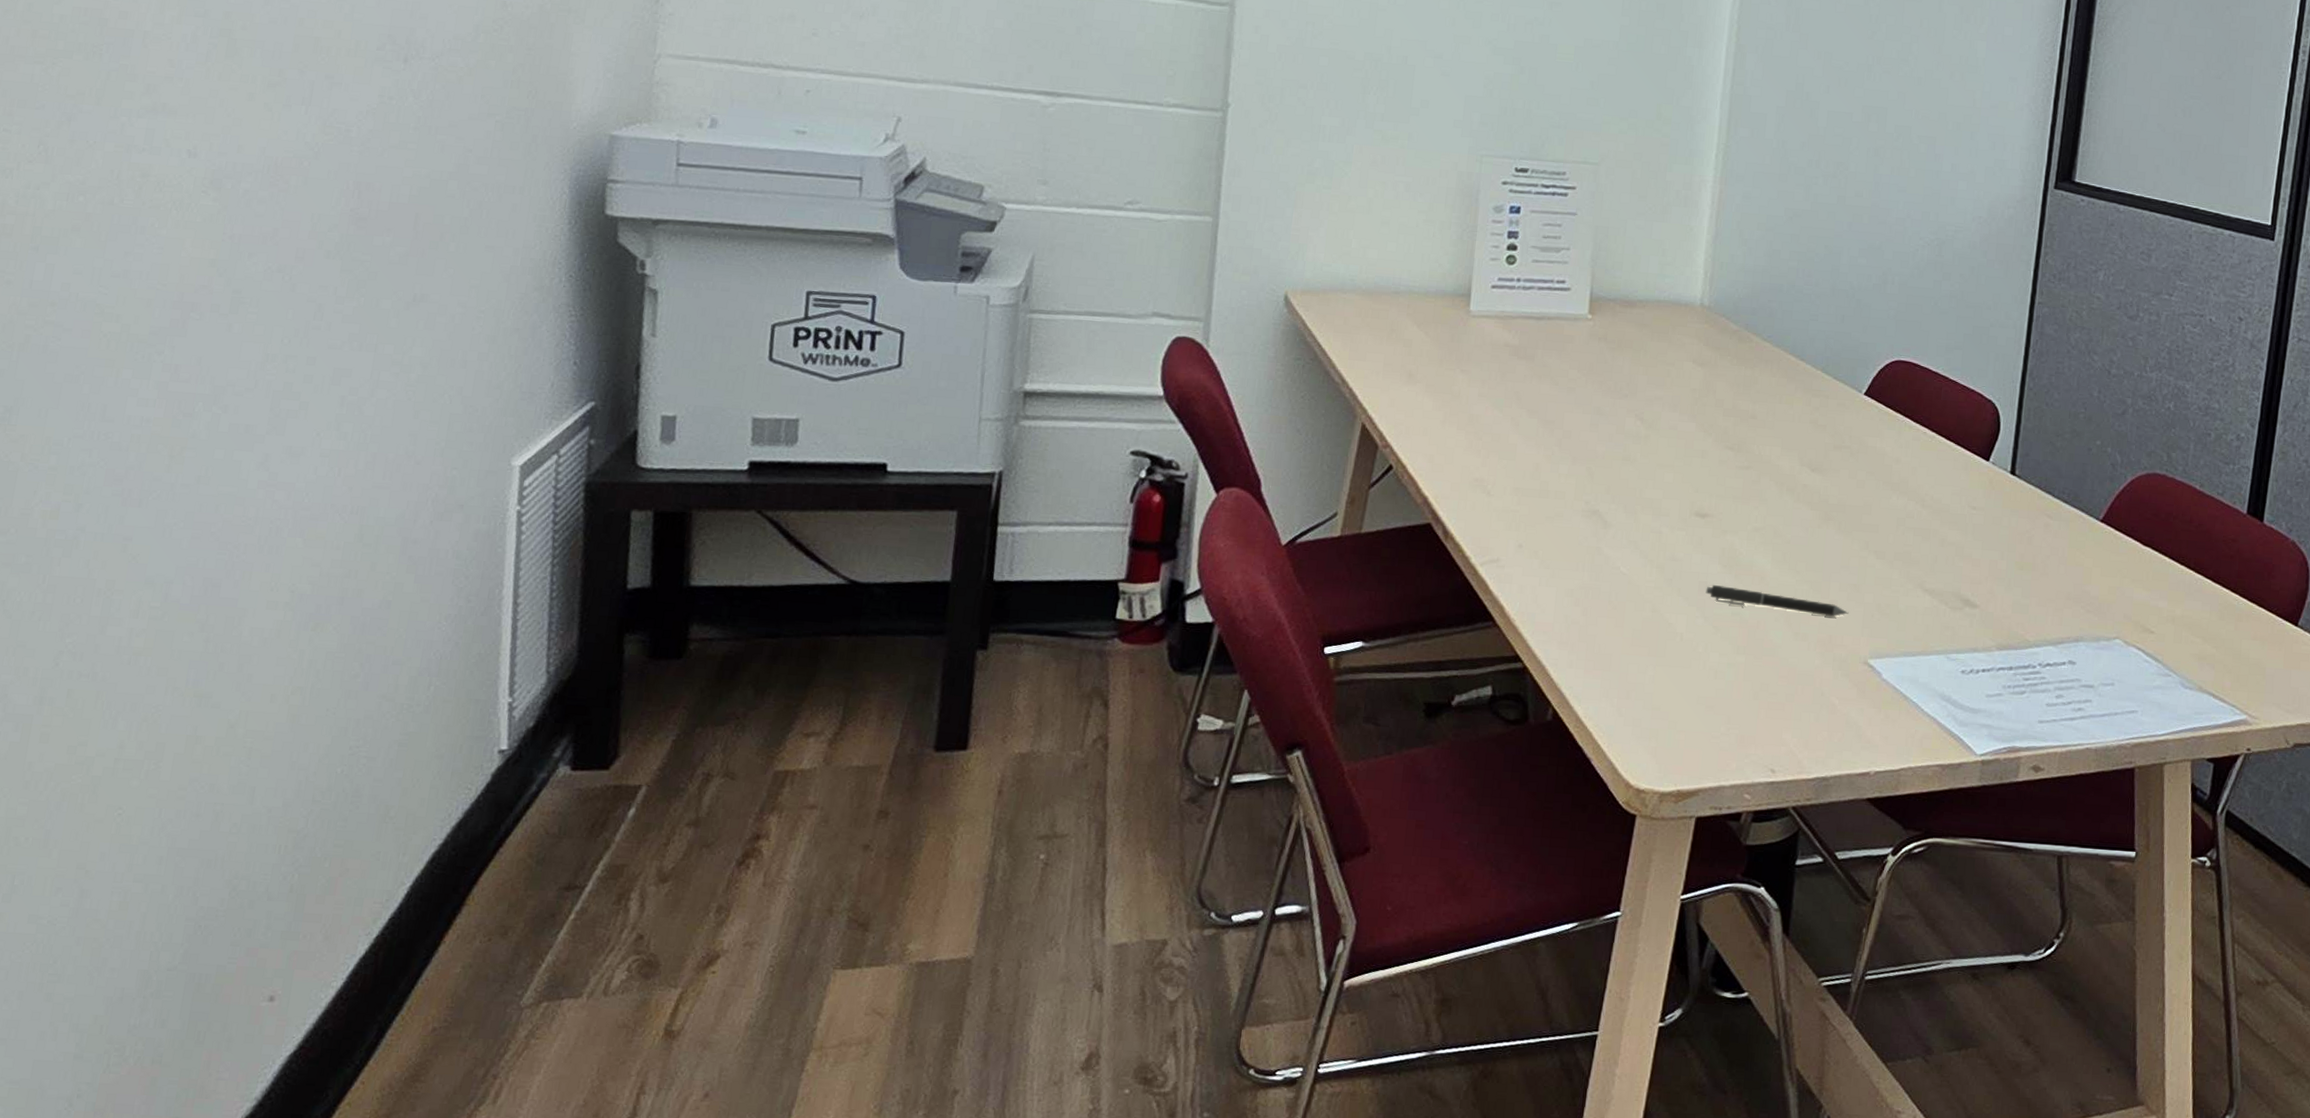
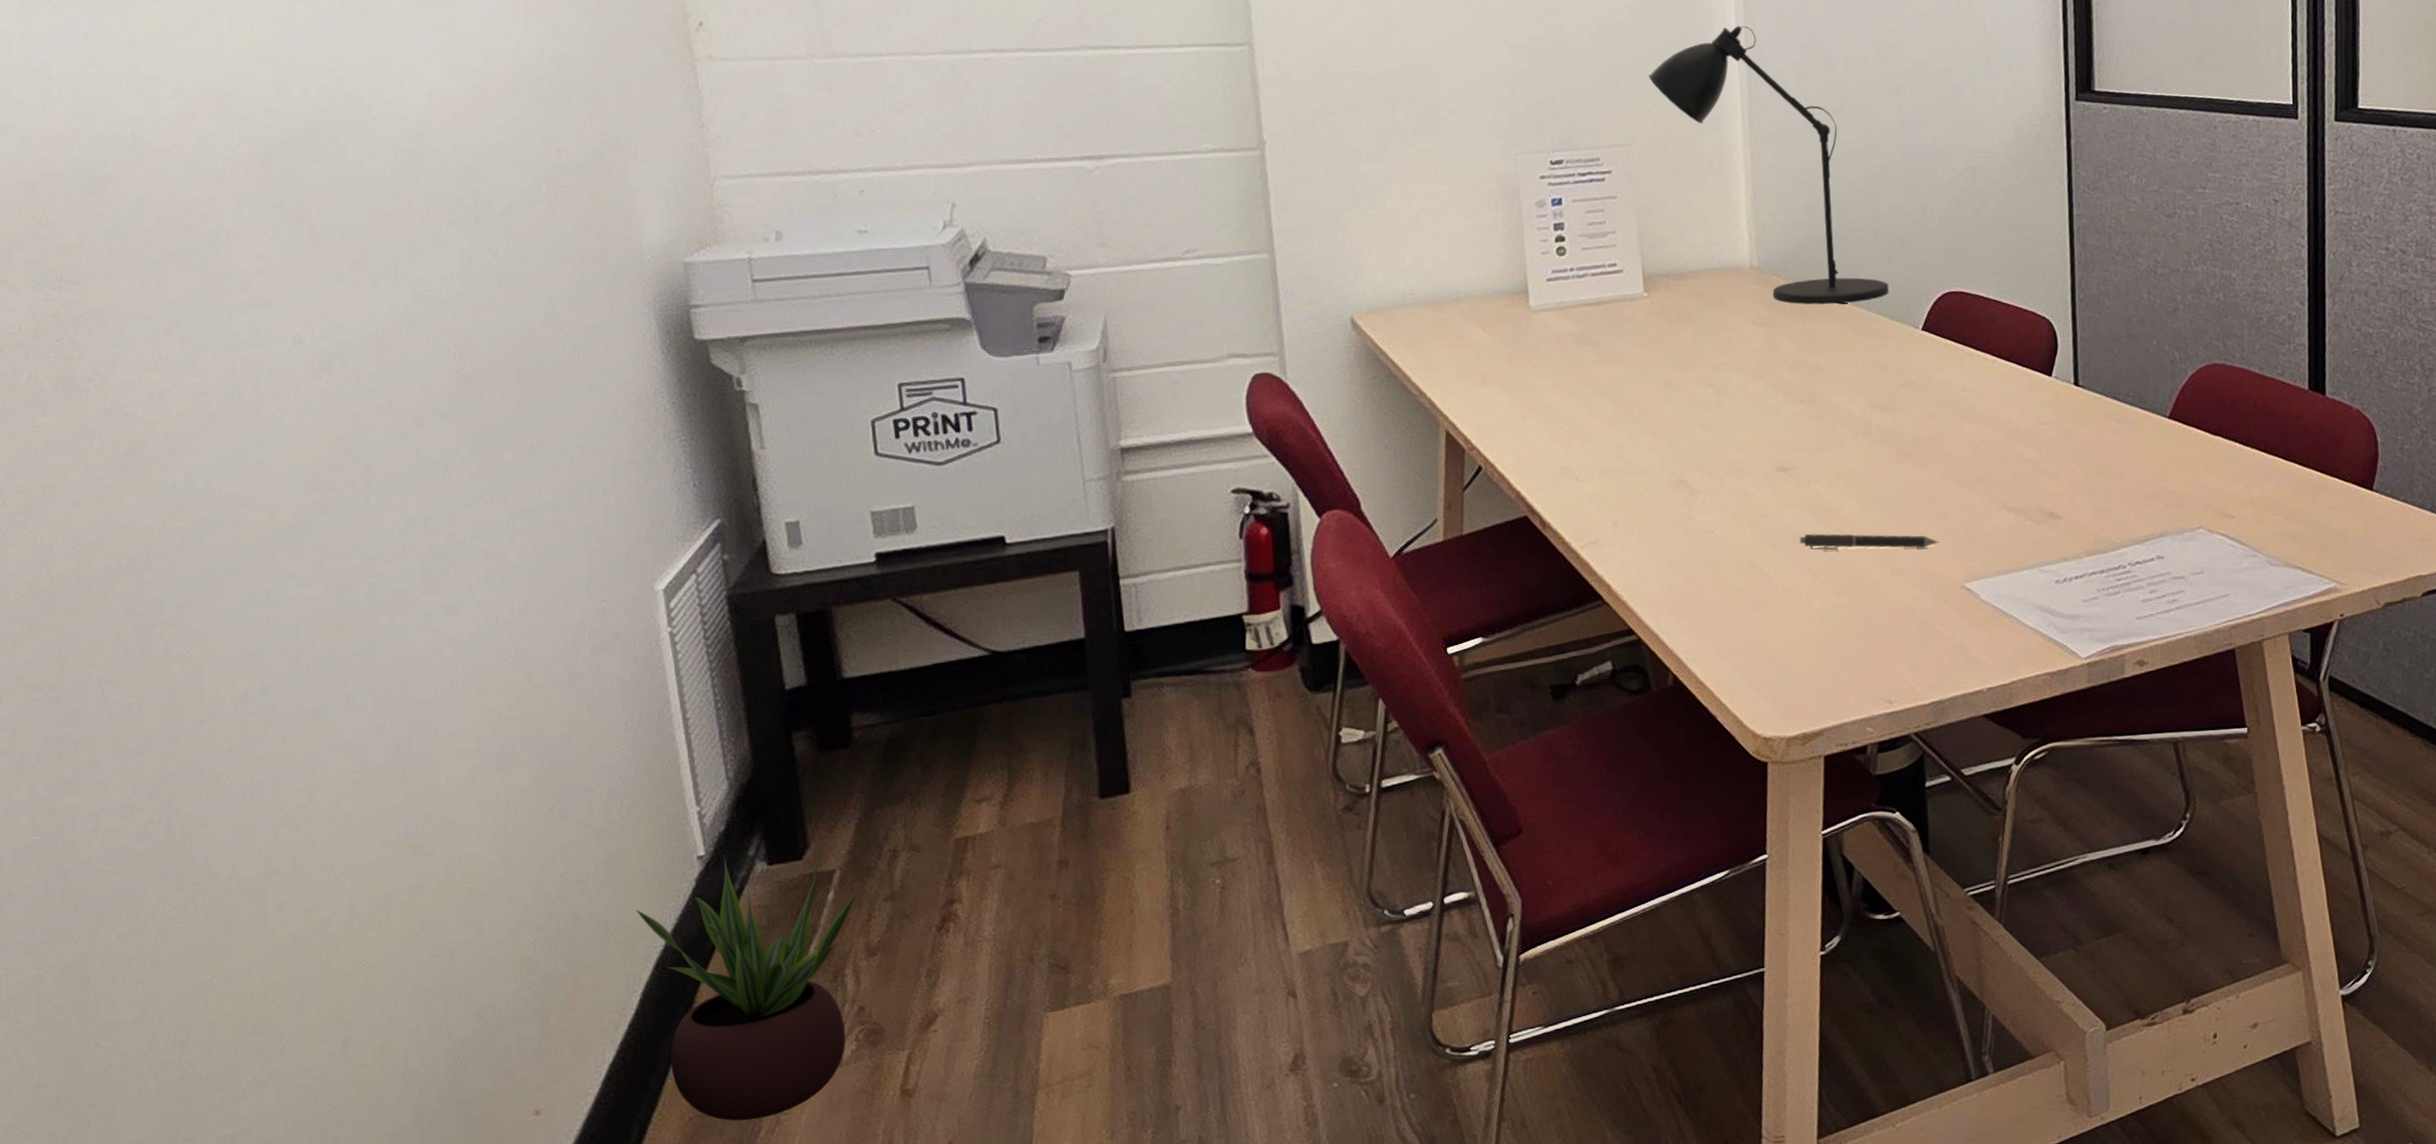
potted plant: none [422,752,659,1040] -> present [636,851,856,1121]
desk lamp: none [1628,62,1838,357] -> present [1648,25,1889,305]

